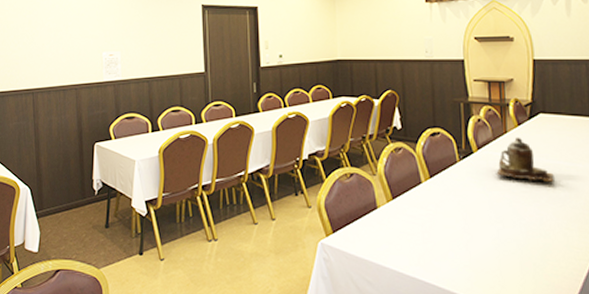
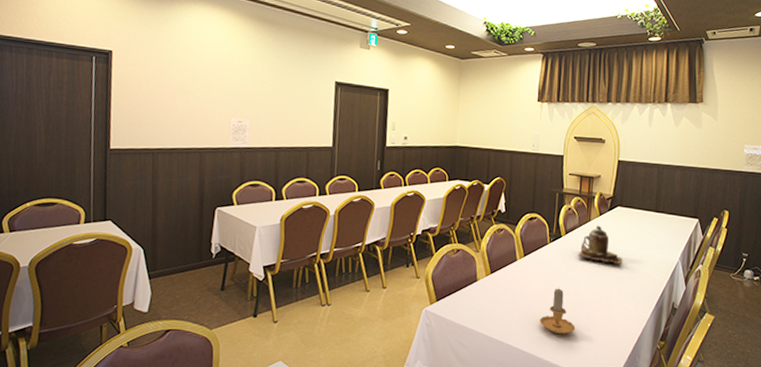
candle: none [457,213,505,269] -> present [539,288,576,335]

